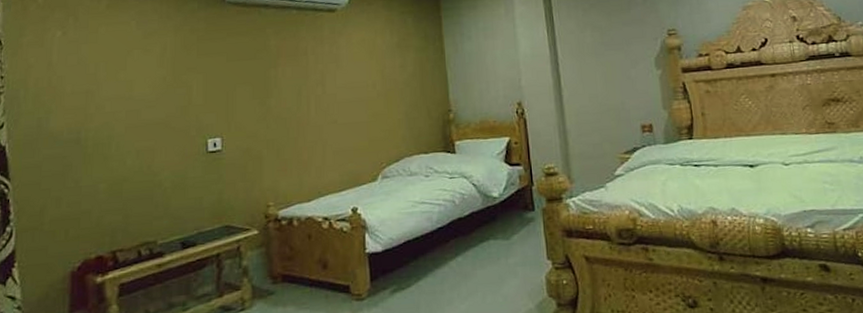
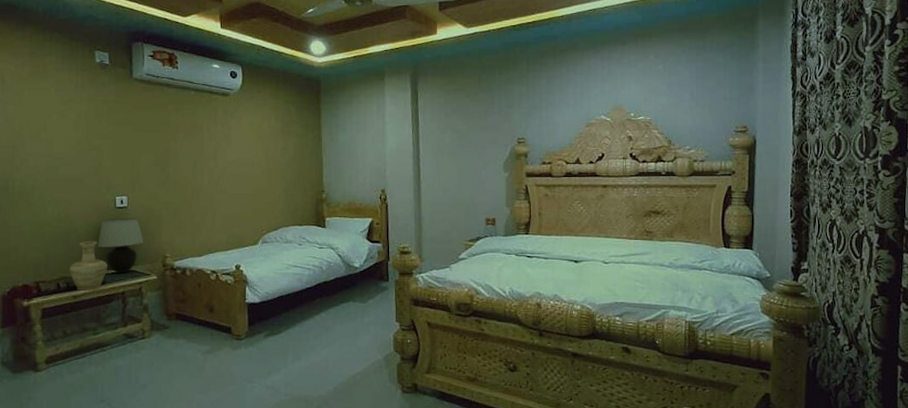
vase: none [153,194,199,258] -> present [69,241,108,292]
table lamp: none [186,163,242,232] -> present [97,218,144,274]

